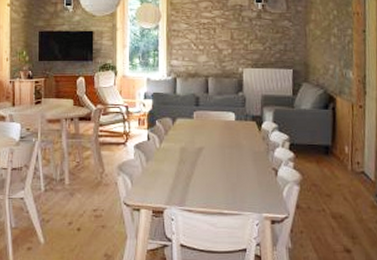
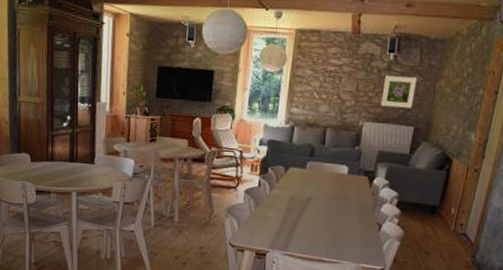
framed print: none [256,23,288,52] -> present [380,76,417,108]

